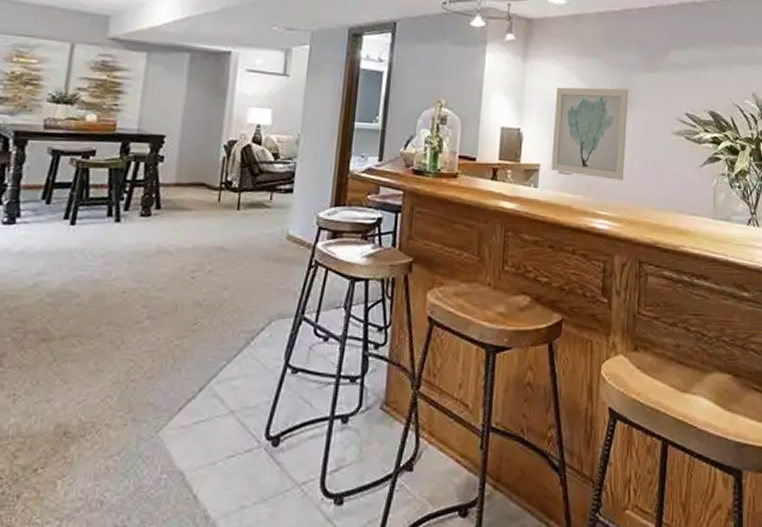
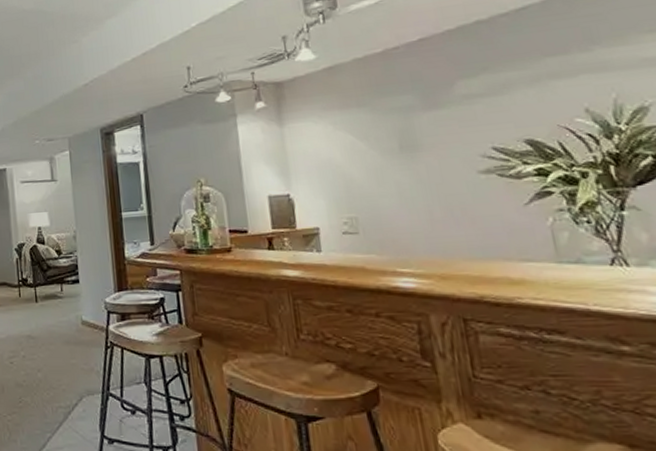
wall art: present [551,87,629,180] -> none [322,133,425,234]

